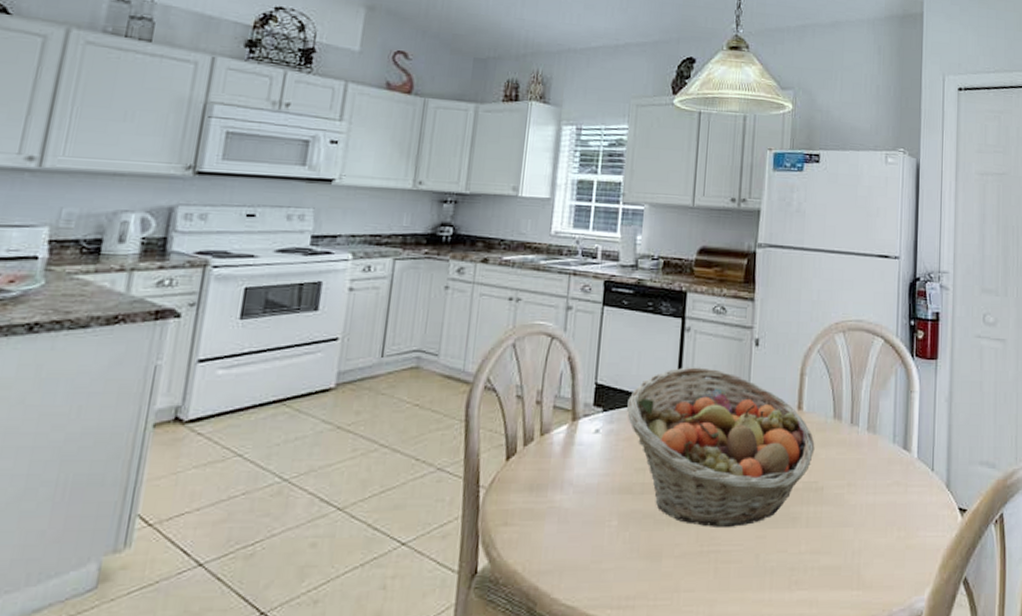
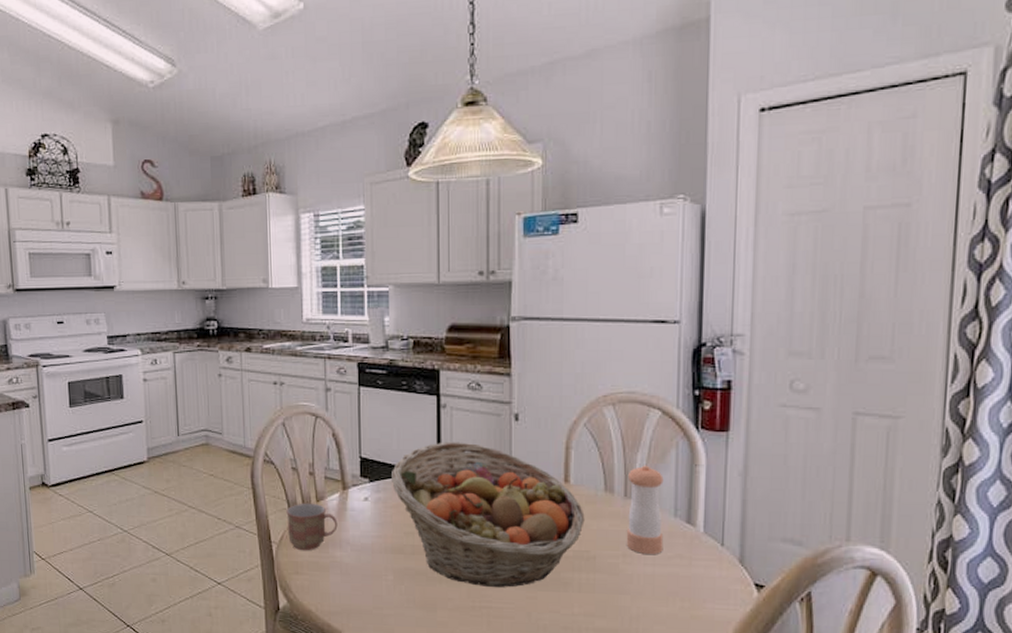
mug: none [501,437,562,496] -> present [286,503,338,551]
pepper shaker: none [851,391,885,482] -> present [626,465,664,554]

